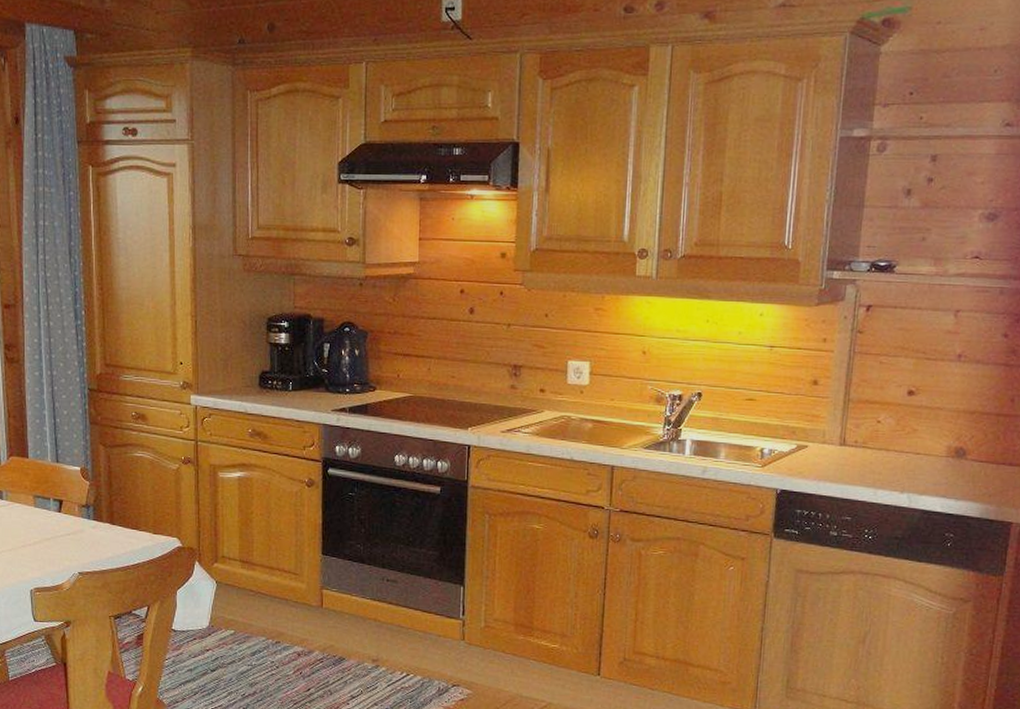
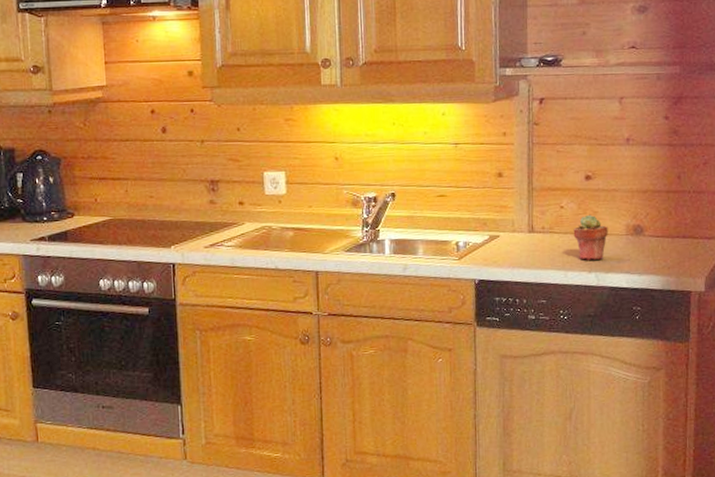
potted succulent: none [888,432,927,480] -> present [573,214,608,260]

